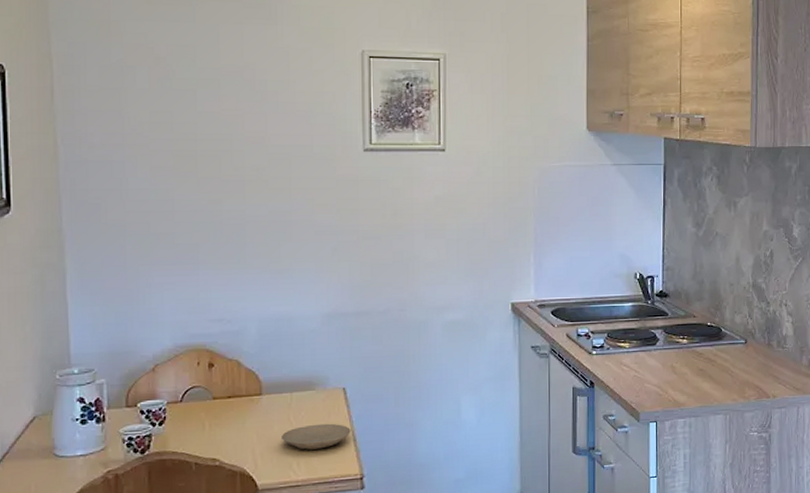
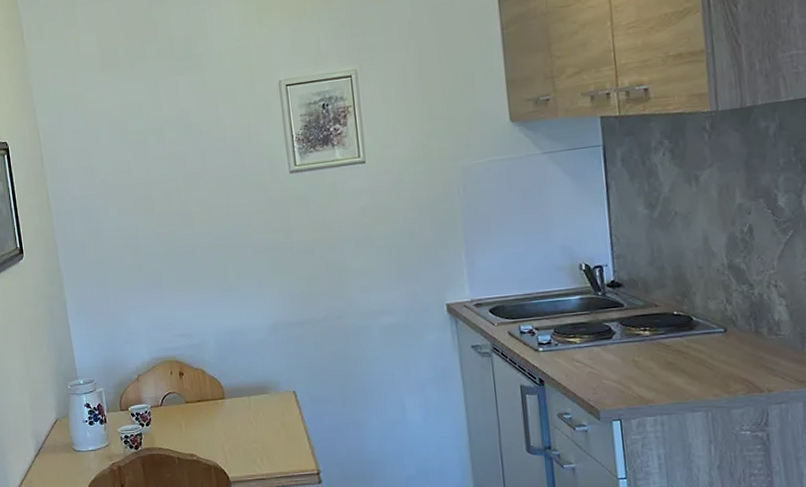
plate: present [280,423,351,450] -> none [244,423,304,447]

